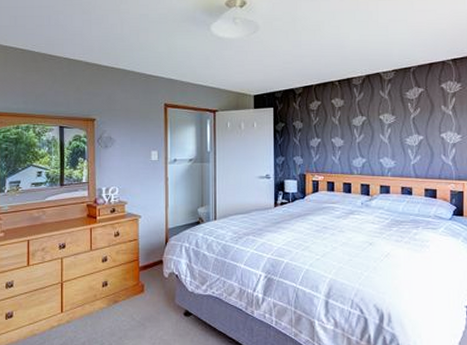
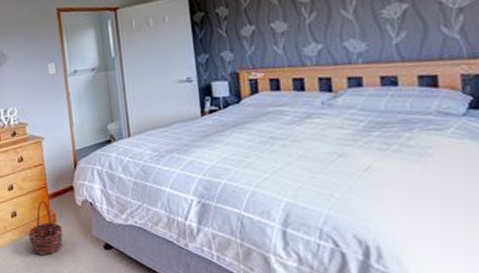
basket: none [116,271,149,321] -> present [27,200,63,255]

